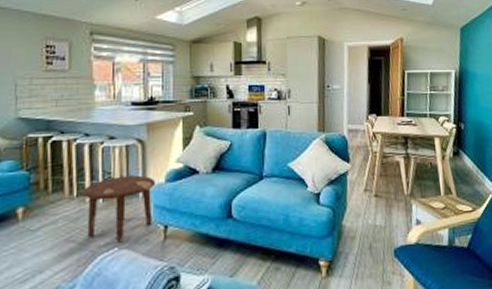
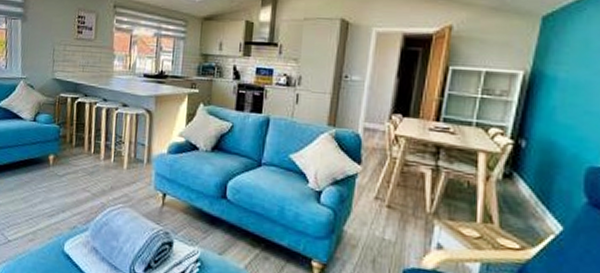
side table: present [81,175,156,243] -> none [97,141,160,201]

